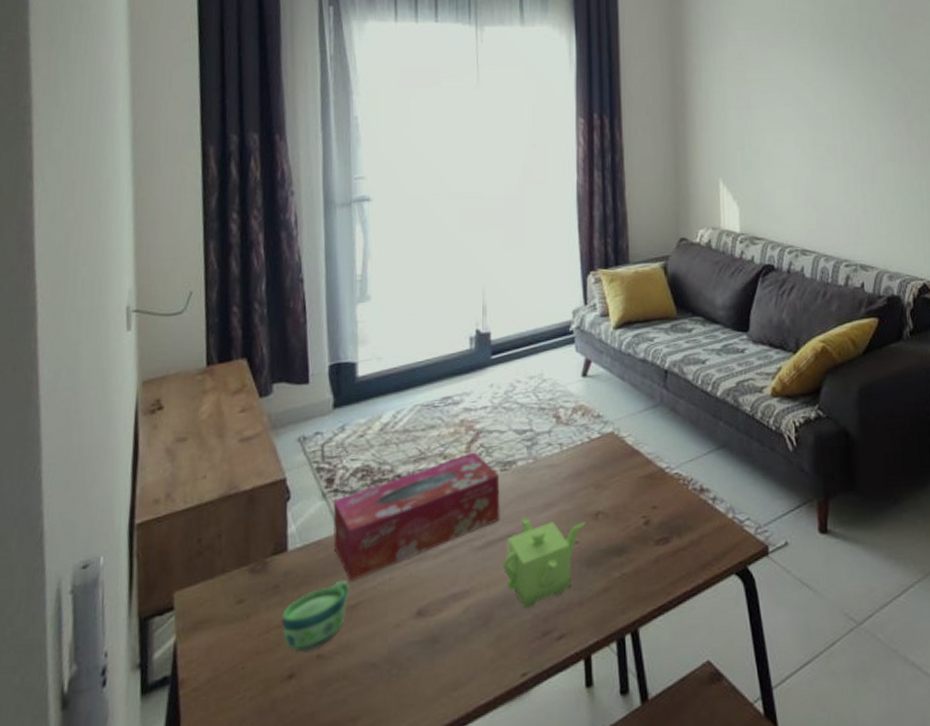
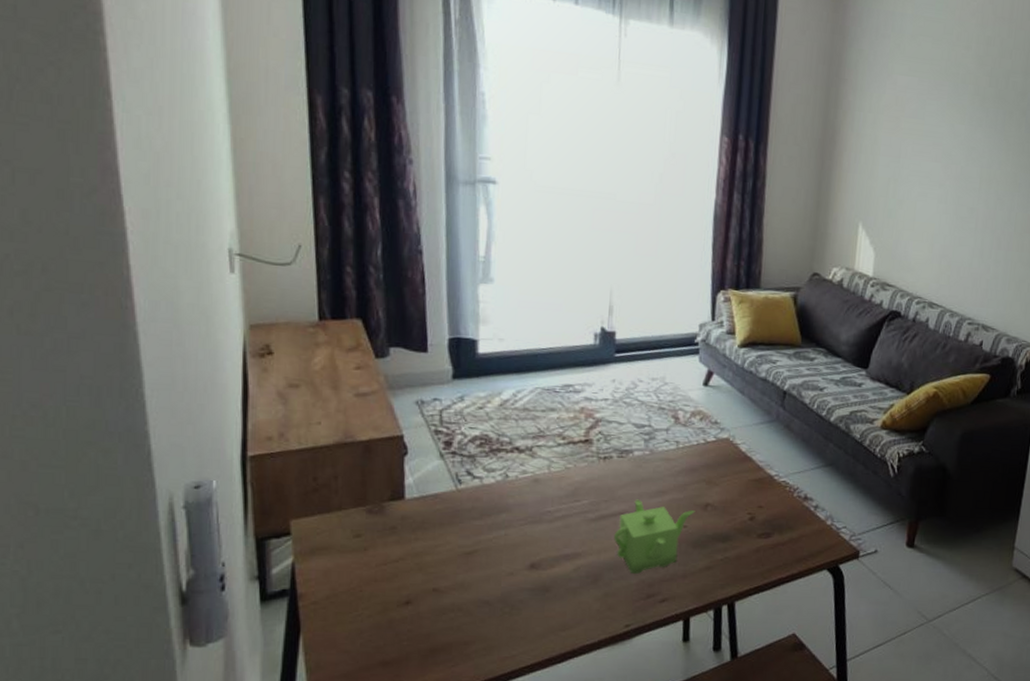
cup: present [282,580,349,652] -> none [399,530,466,585]
tissue box: present [333,452,500,581] -> none [450,437,616,532]

